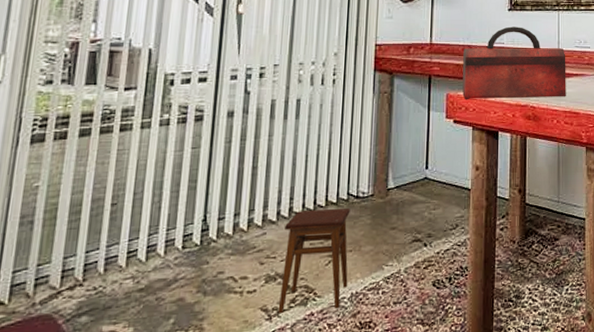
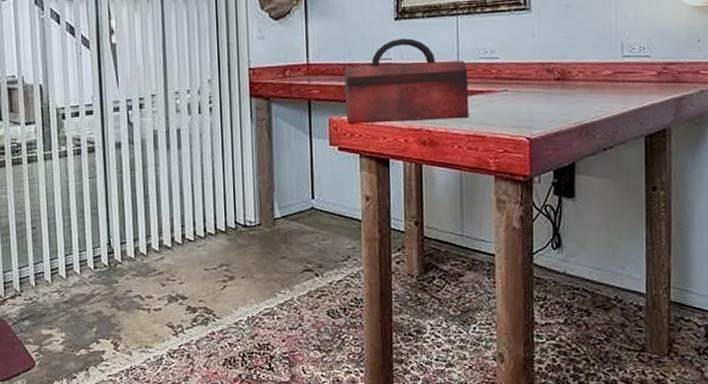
stool: present [277,209,350,314] -> none [180,237,244,331]

